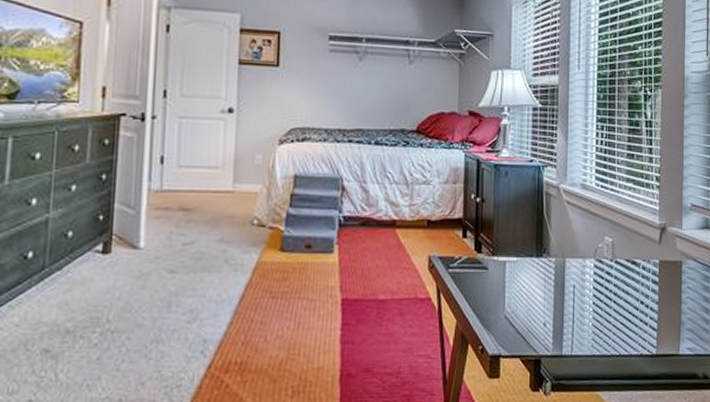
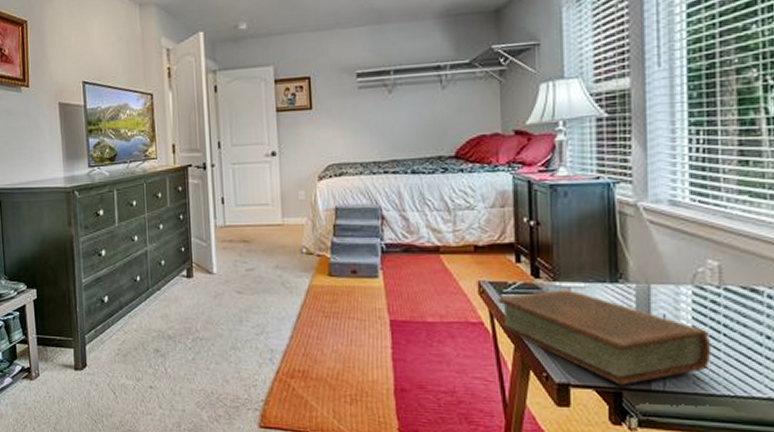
book: none [444,264,606,353] -> present [497,289,712,386]

